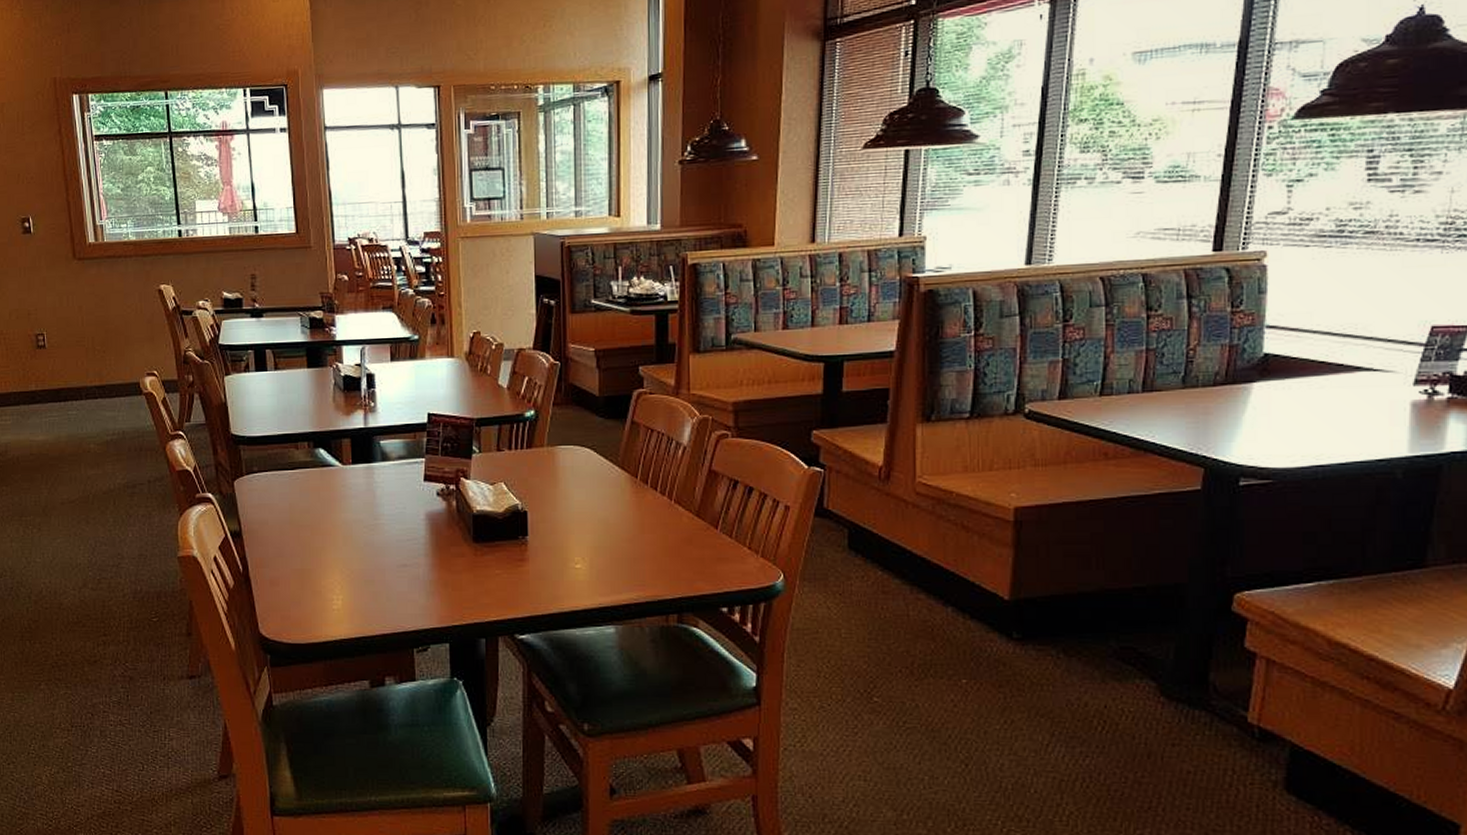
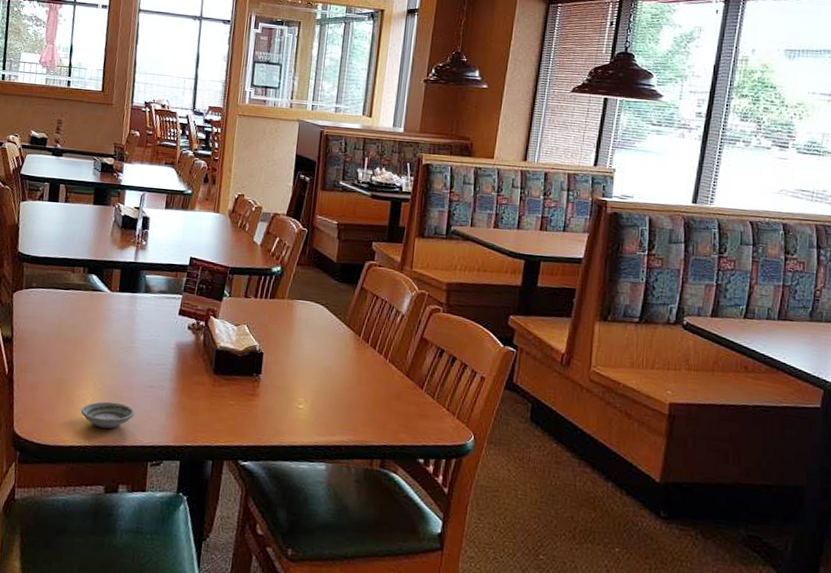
saucer: none [330,588,391,617] -> present [80,401,135,429]

